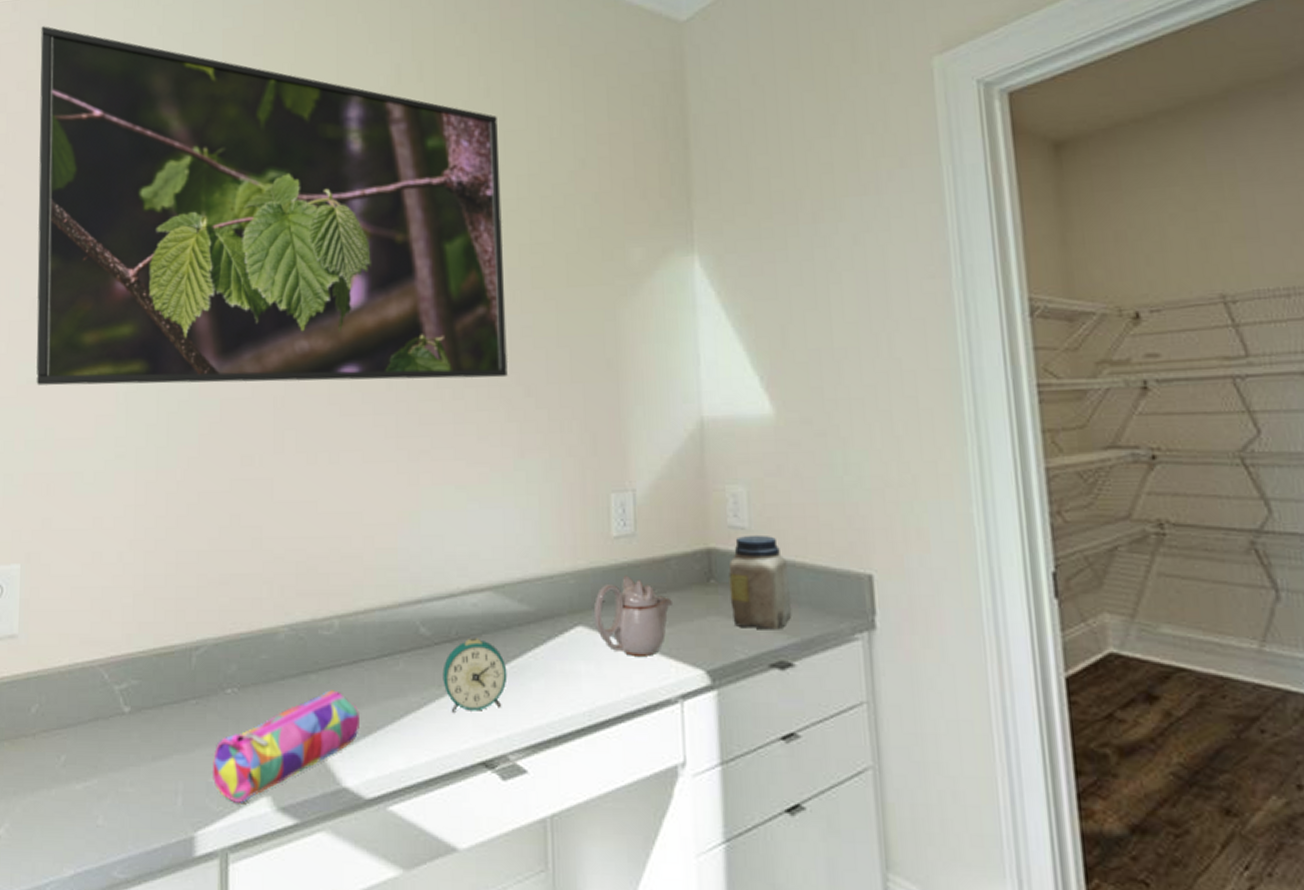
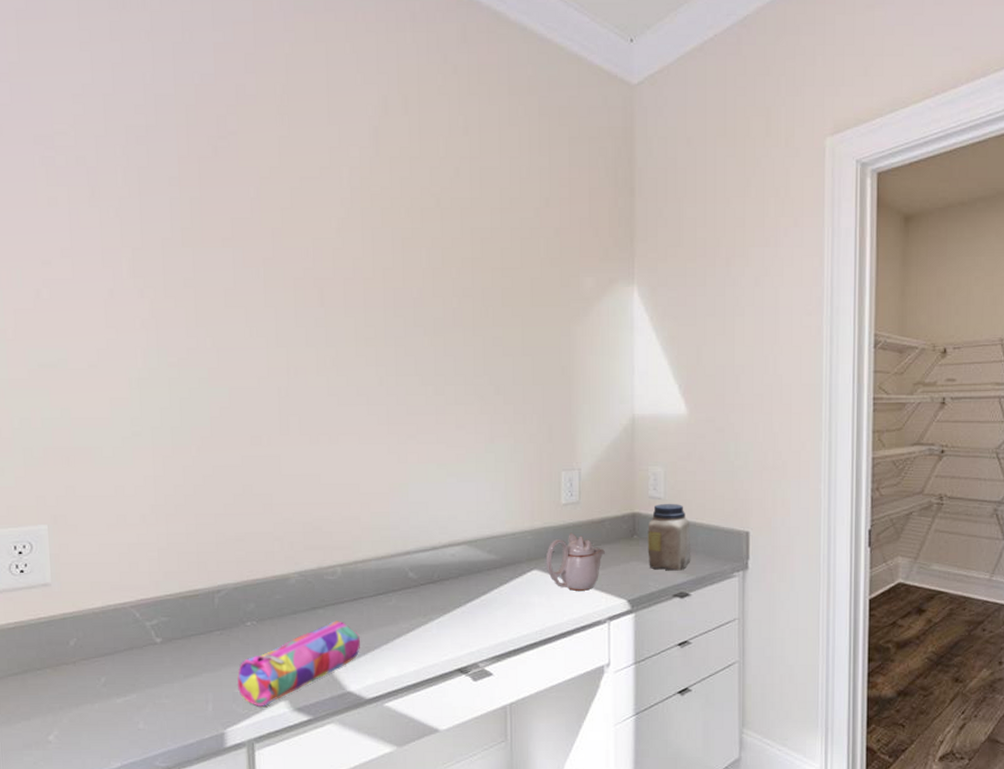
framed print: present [36,26,508,386] -> none [19,17,481,378]
alarm clock: present [442,637,508,713] -> none [427,579,478,634]

